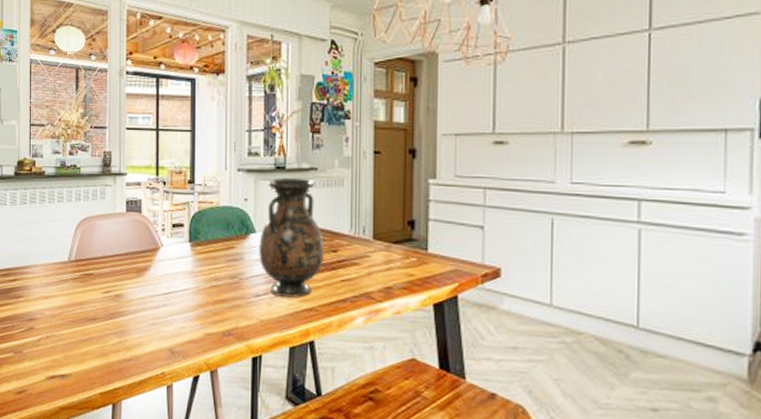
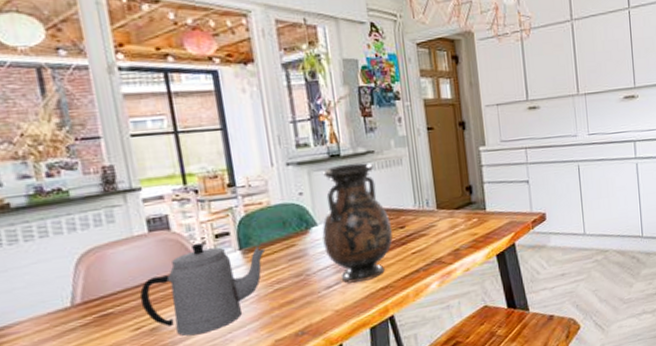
teapot: none [112,228,210,311] -> present [139,242,266,336]

